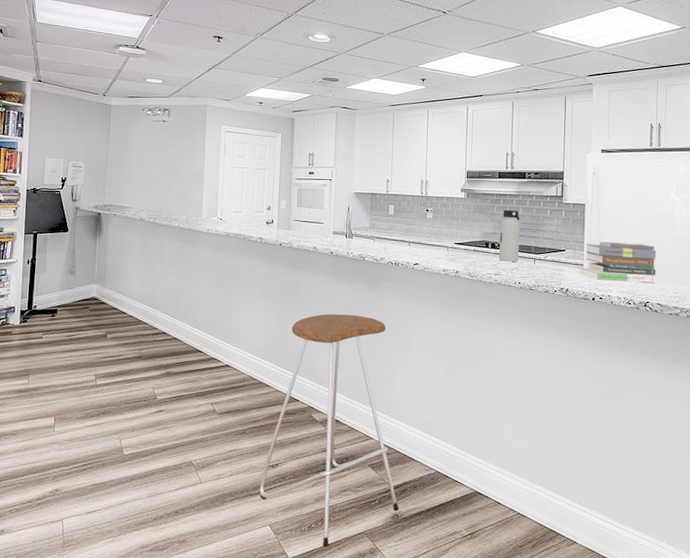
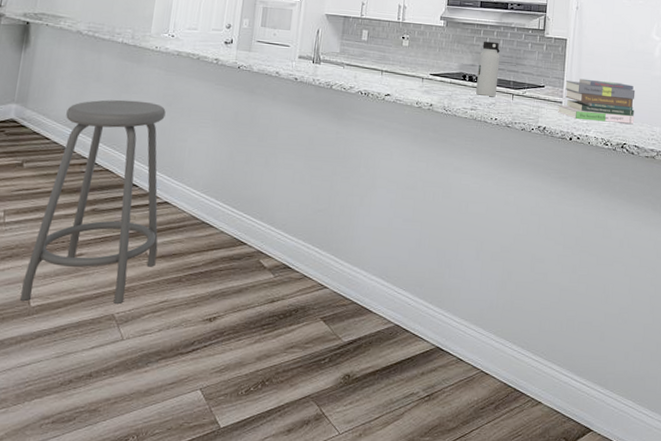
bar stool: none [115,277,224,452] -> present [20,99,166,304]
bar stool: present [259,314,398,547] -> none [191,146,351,414]

